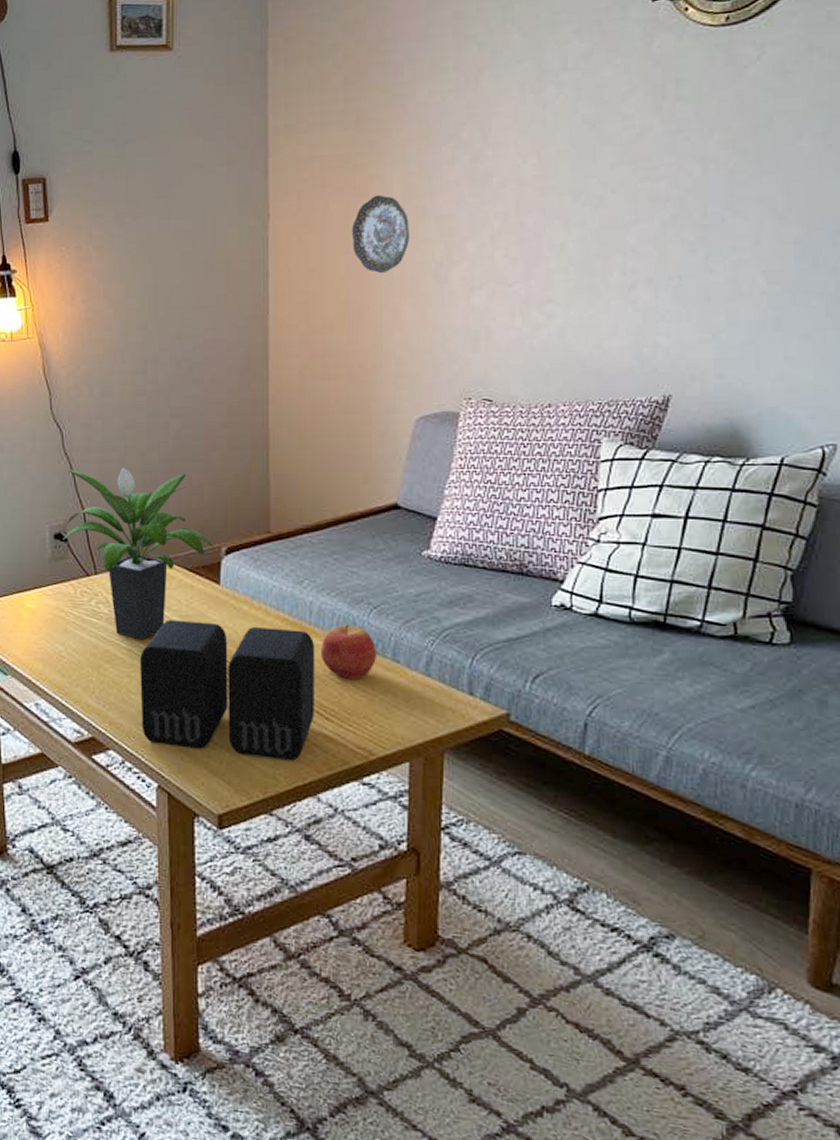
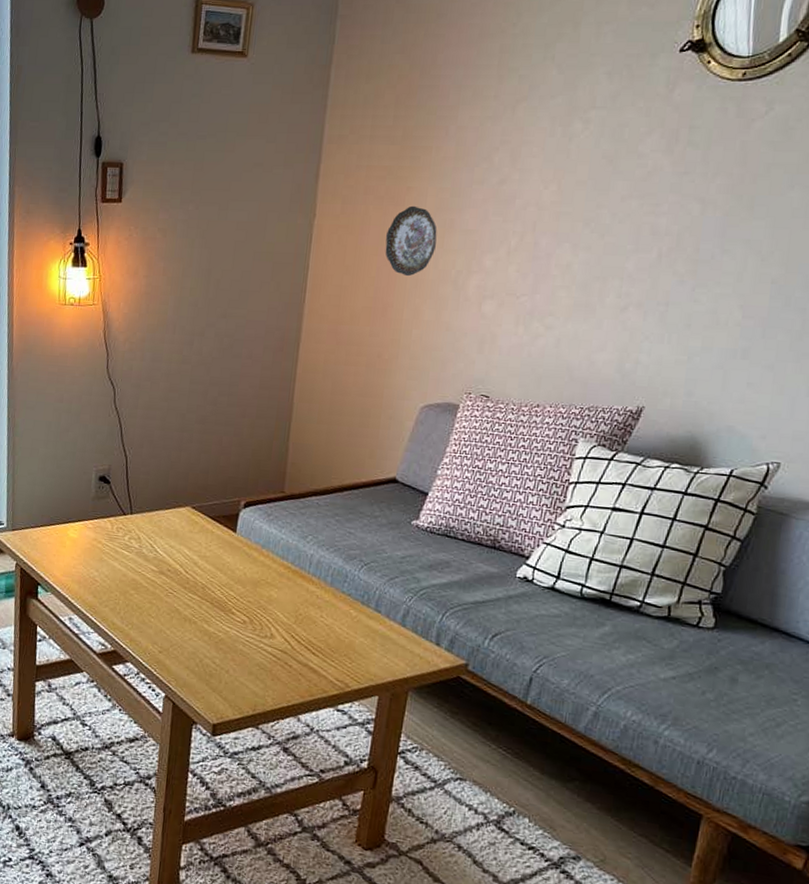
potted plant: present [63,468,214,640] -> none [106,422,235,574]
speaker: present [140,619,316,761] -> none [156,558,311,686]
apple: present [320,624,378,679] -> none [314,576,363,624]

